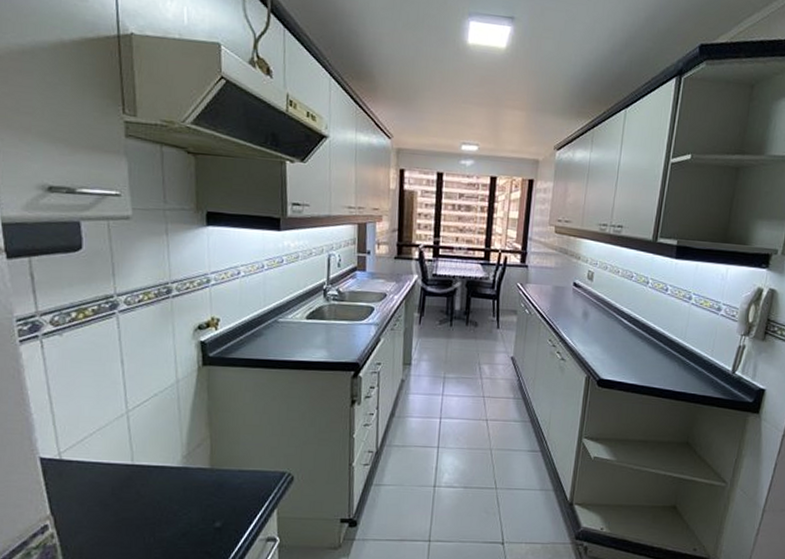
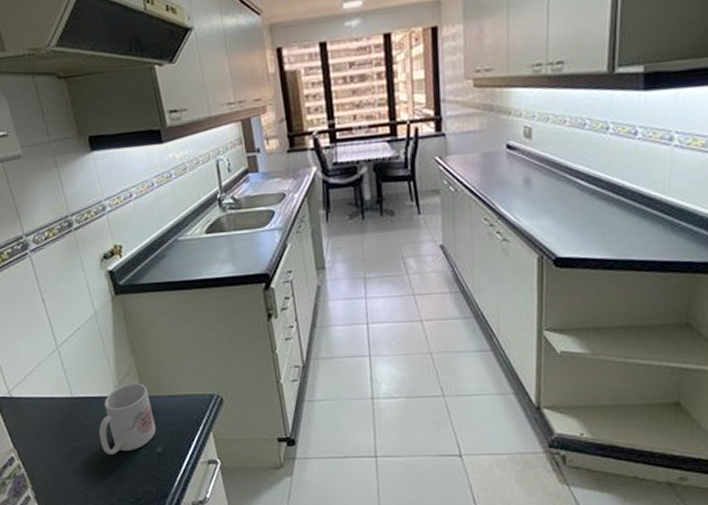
mug: none [154,455,219,527] -> present [98,383,156,454]

